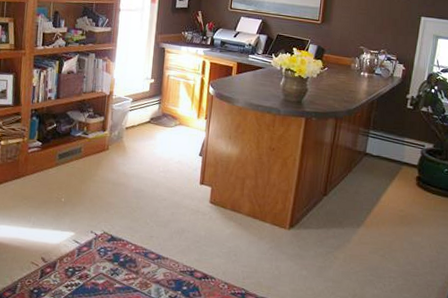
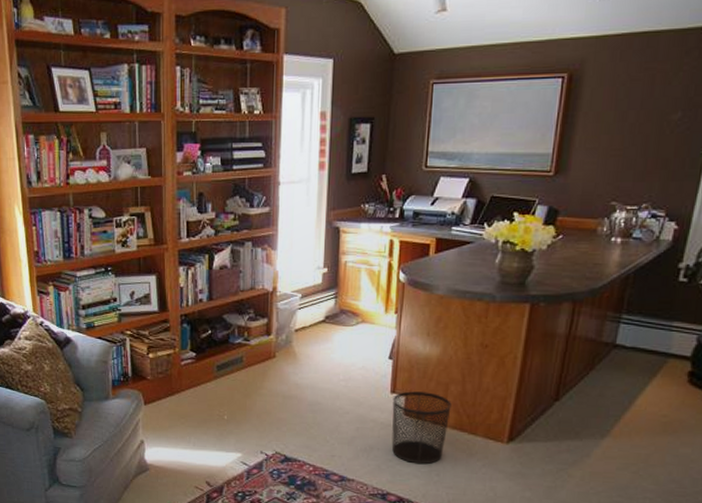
waste bin: none [199,183,247,246] -> present [391,391,452,465]

